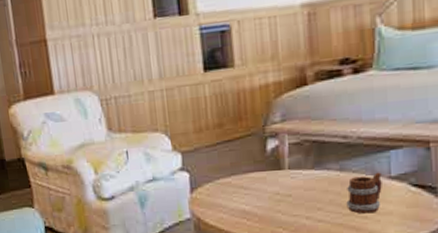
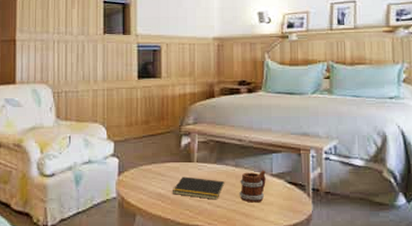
notepad: none [260,187,327,214] -> present [173,176,225,200]

